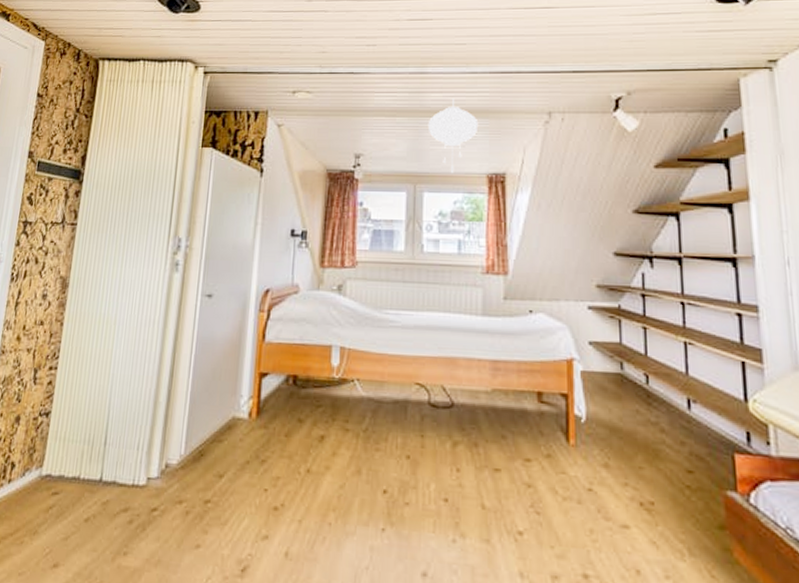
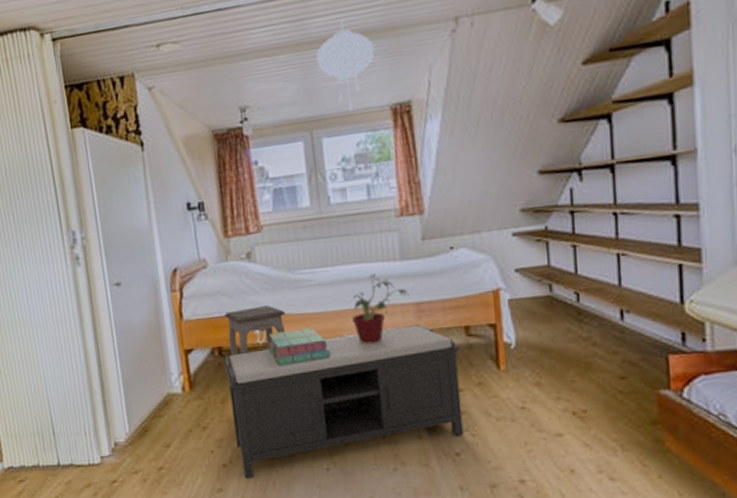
bench: none [293,382,531,528] -> present [224,324,464,479]
accent table: none [305,339,366,387] -> present [224,306,286,356]
stack of books: none [343,368,404,406] -> present [267,328,331,366]
potted plant: none [429,324,487,397] -> present [352,273,409,345]

